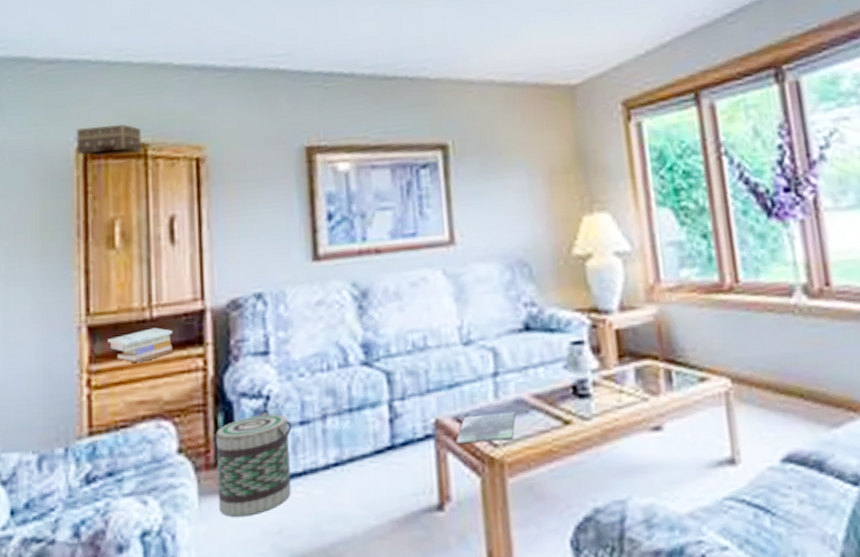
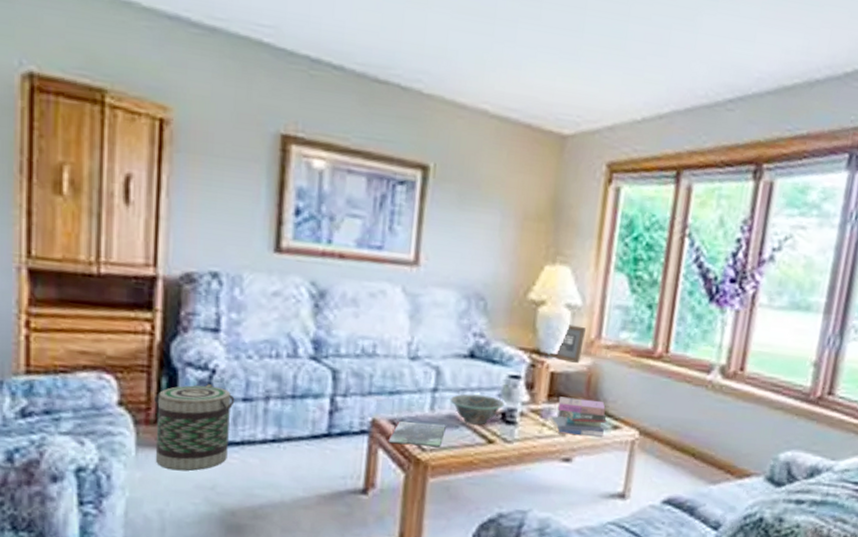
decorative box: present [77,123,143,157] -> none [22,52,100,98]
books: present [108,327,174,363] -> none [50,283,121,316]
decorative bowl: none [513,369,573,406] -> present [450,394,504,425]
picture frame: none [595,272,644,315] -> present [537,325,586,363]
books: none [626,351,692,398] -> present [550,396,607,437]

